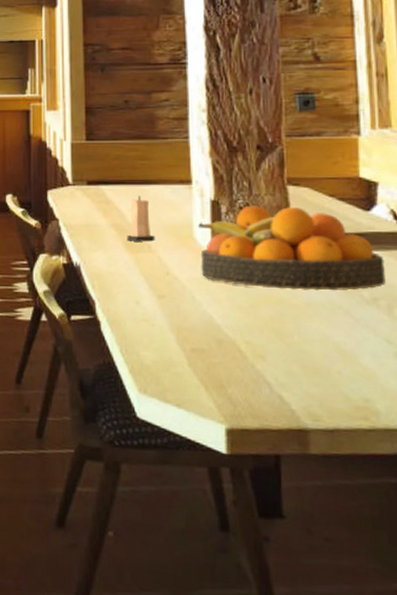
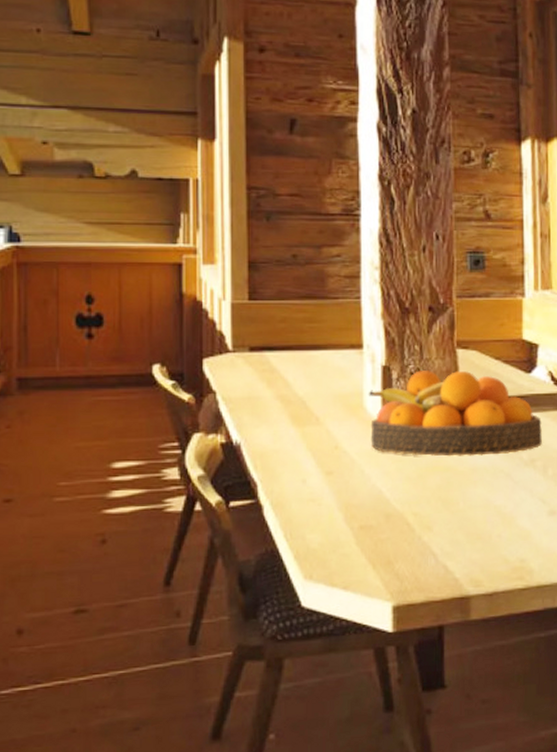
candle: present [126,196,155,242] -> none [293,362,324,414]

